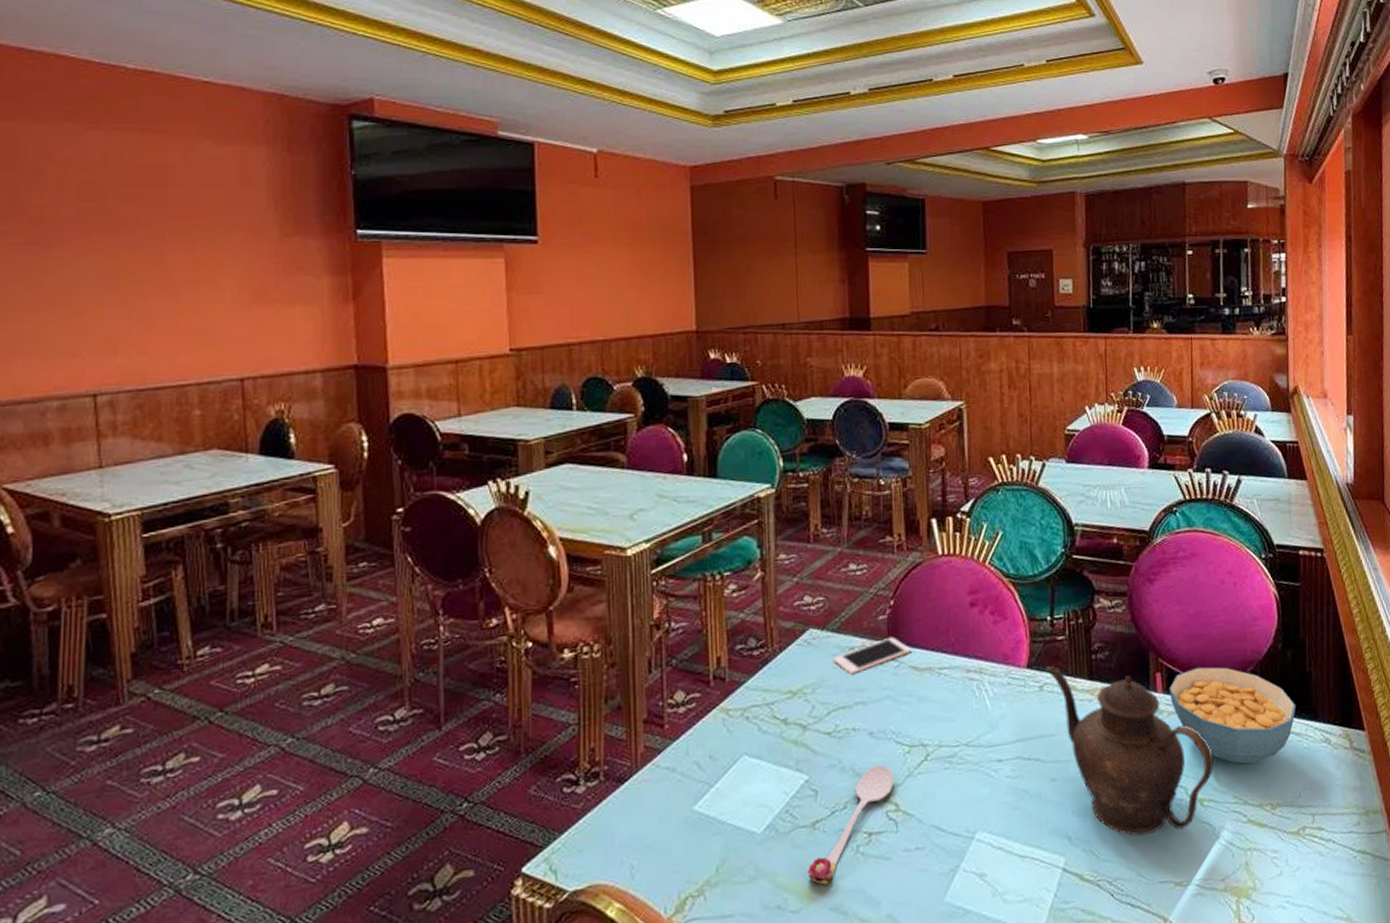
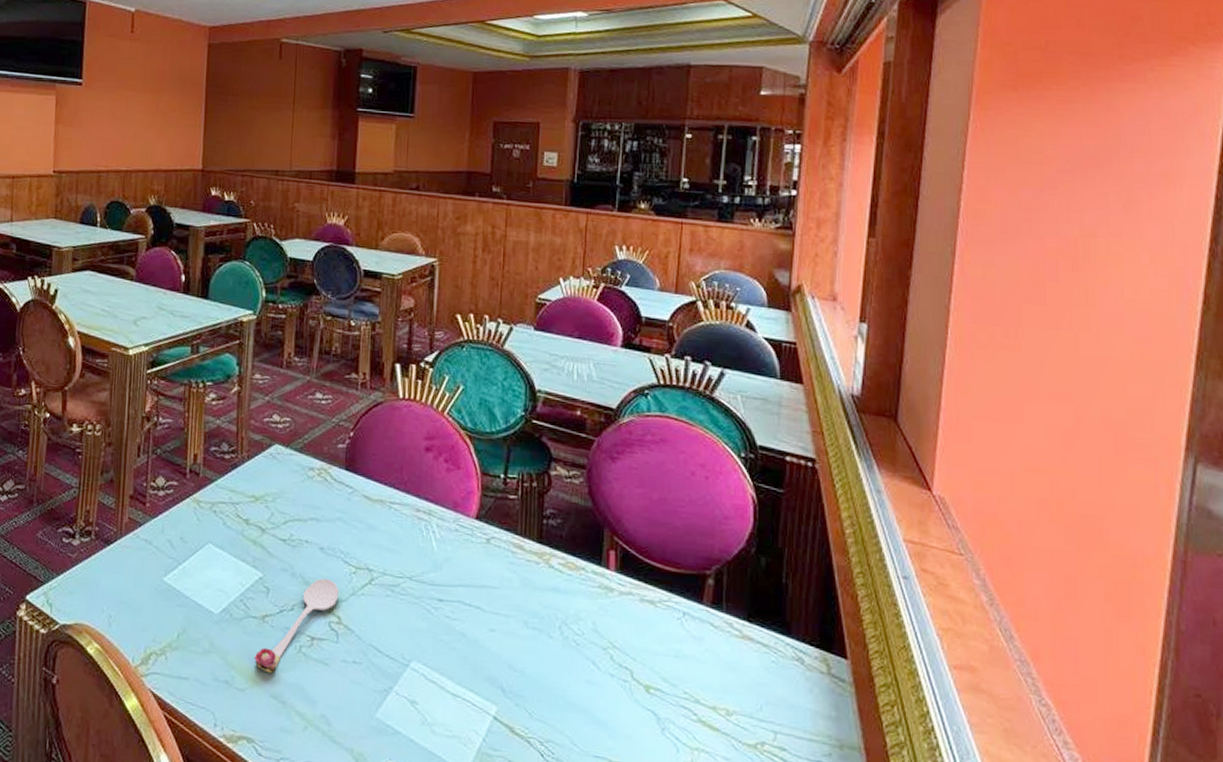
cell phone: present [832,636,911,675] -> none [293,465,365,493]
teapot: present [1046,666,1214,837] -> none [495,522,666,710]
cereal bowl: present [1169,667,1296,764] -> none [622,553,767,664]

